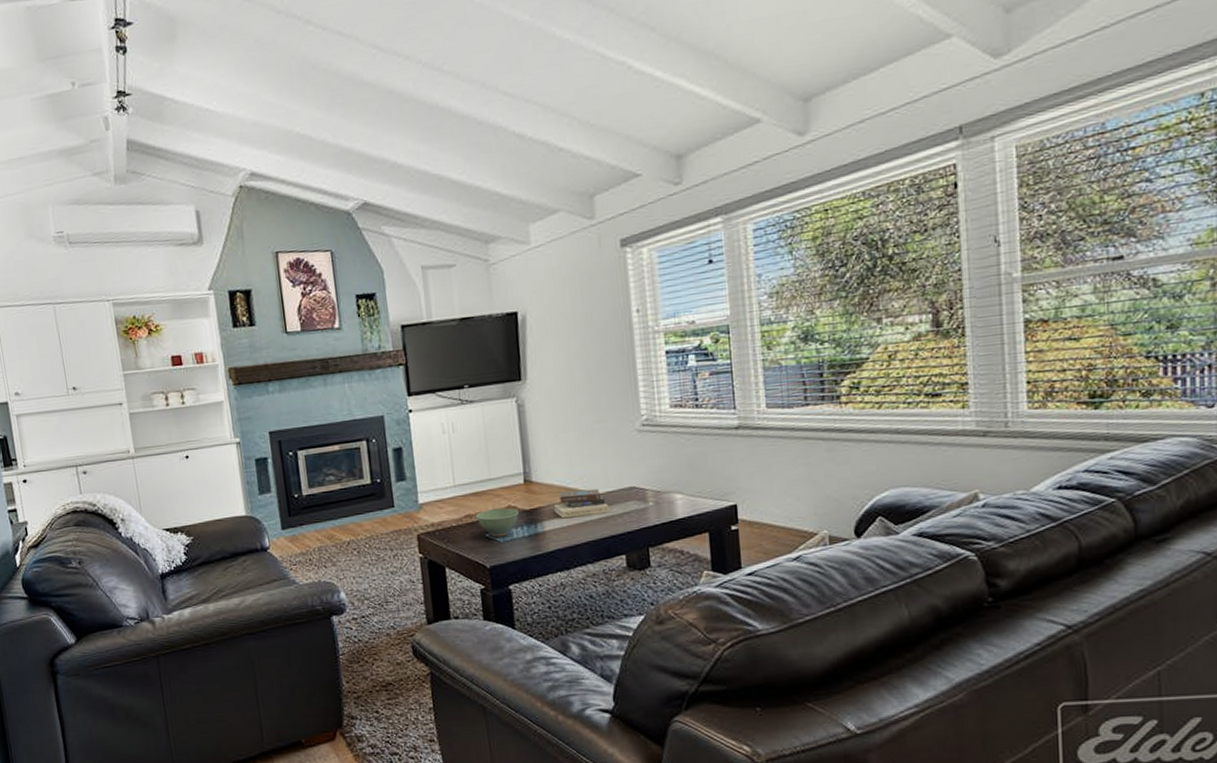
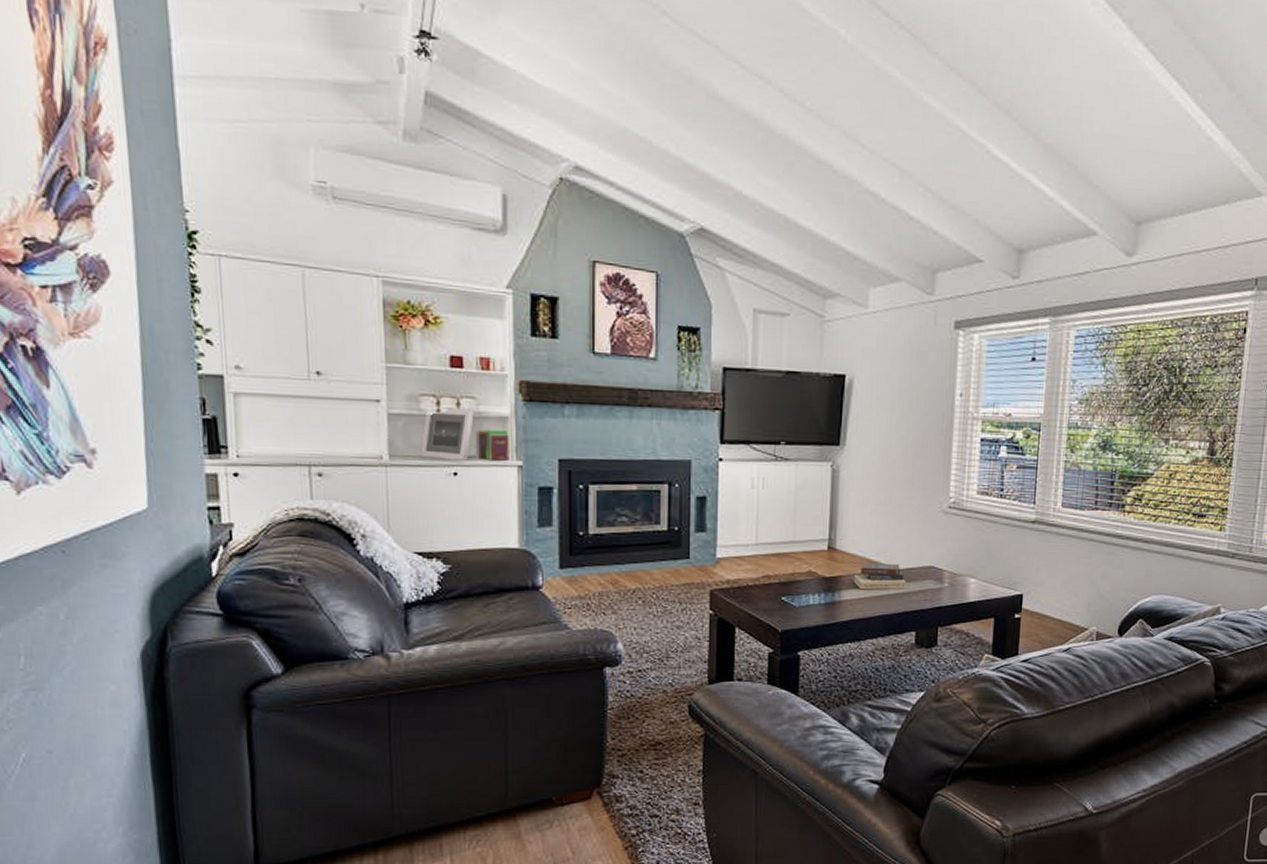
picture frame: none [157,398,196,447] -> present [420,407,474,462]
books: none [198,413,229,442] -> present [474,429,510,462]
bowl: present [475,508,519,538] -> none [773,572,818,602]

